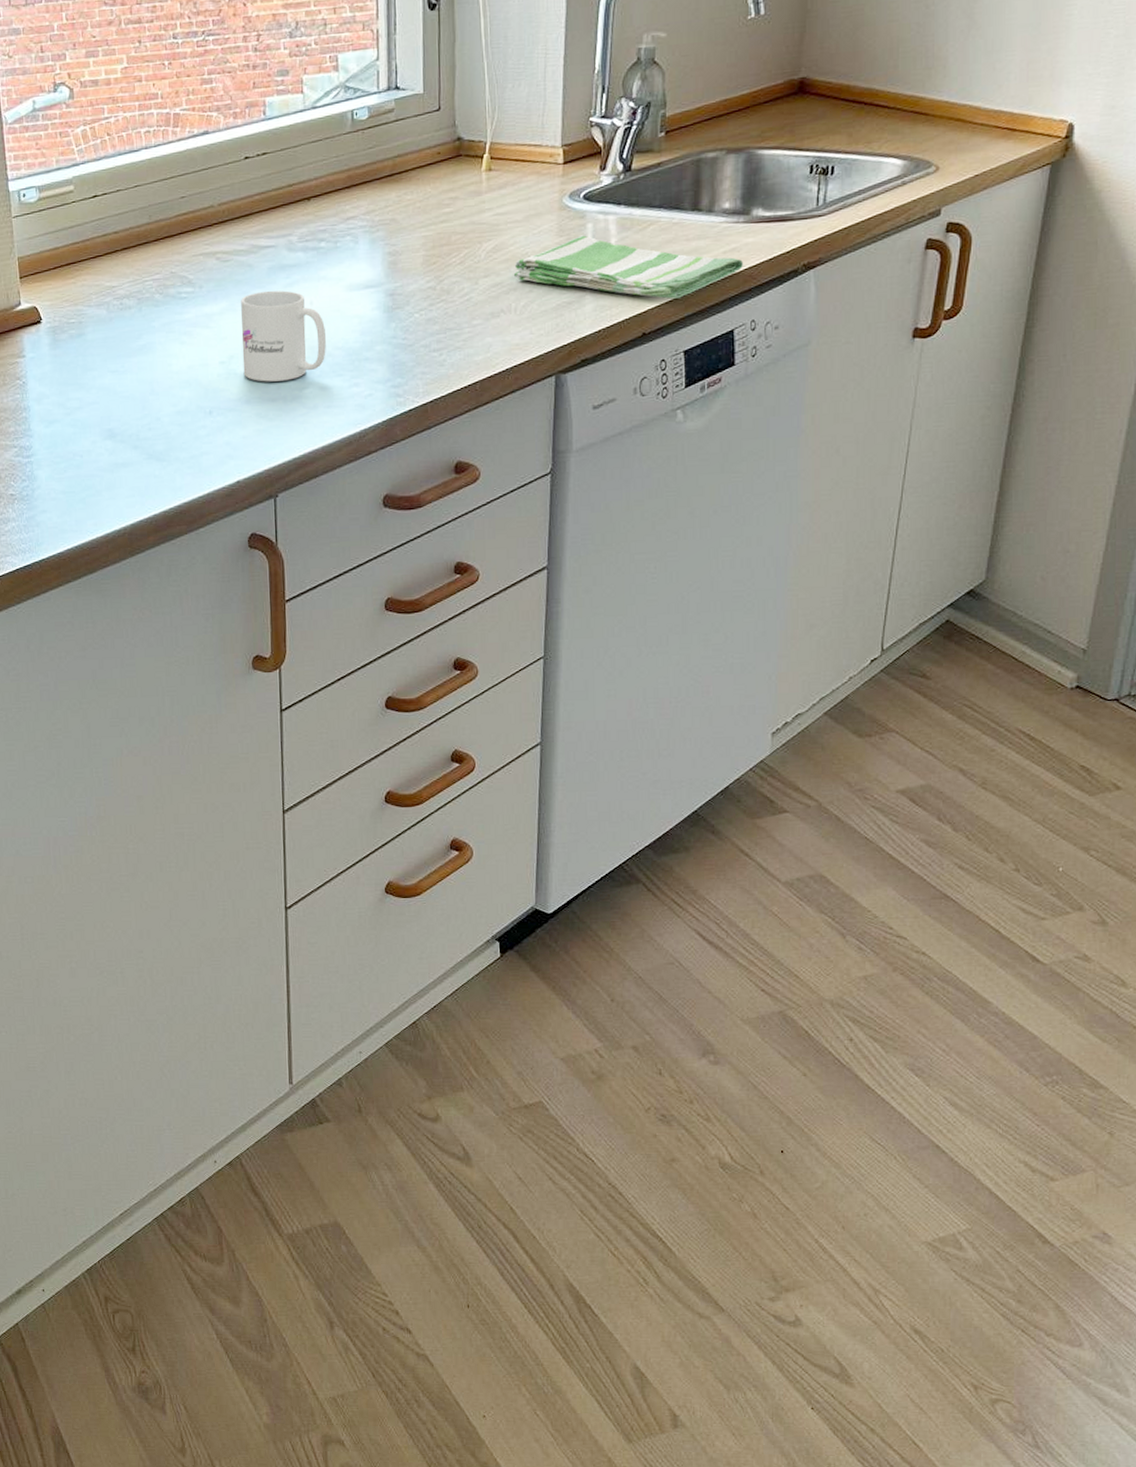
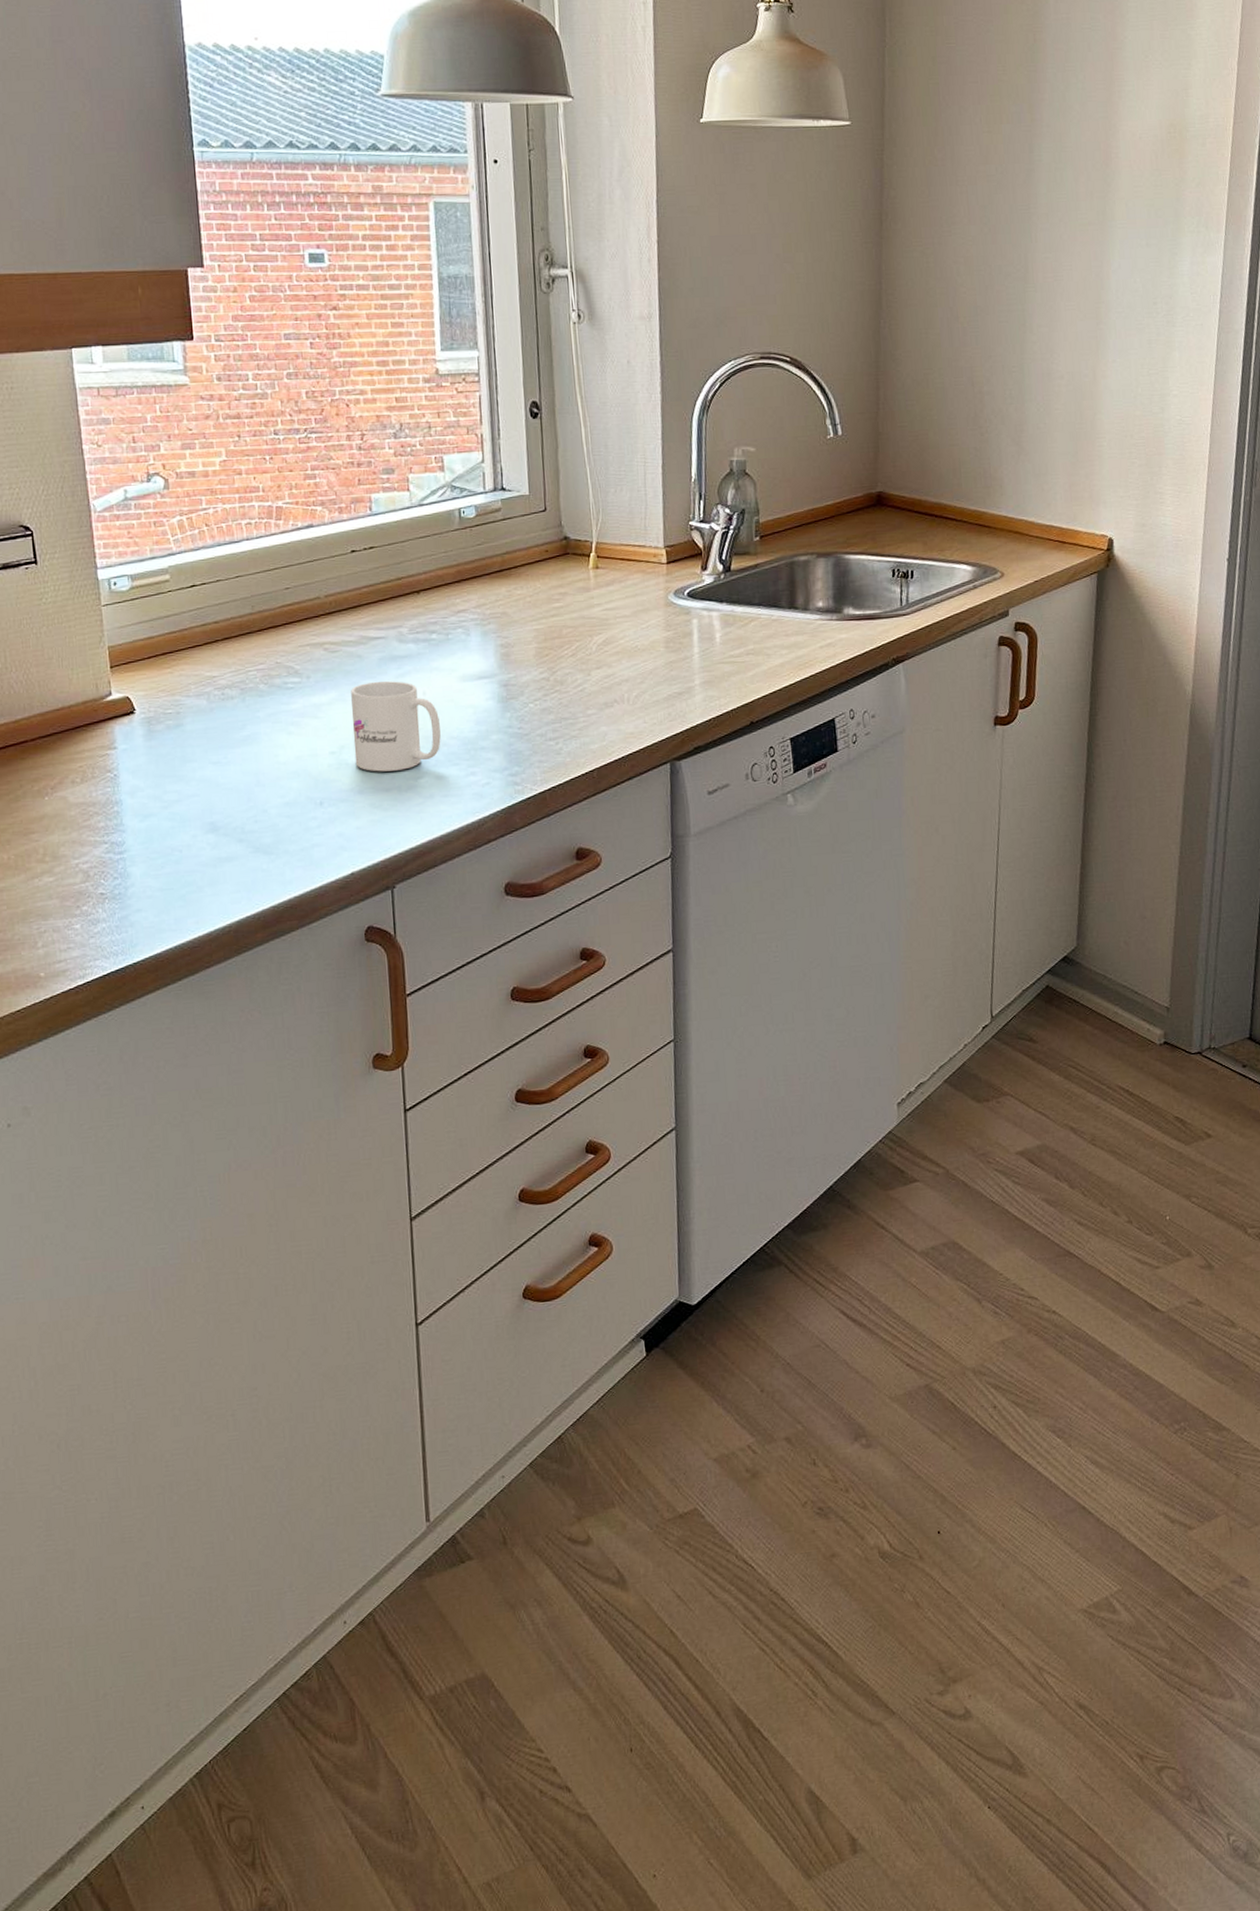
dish towel: present [513,235,744,299] -> none [624,630,840,690]

